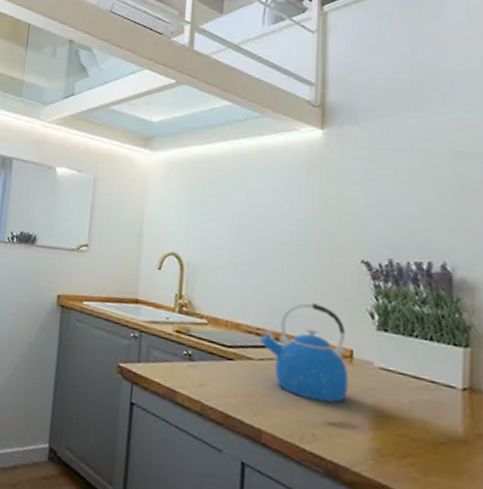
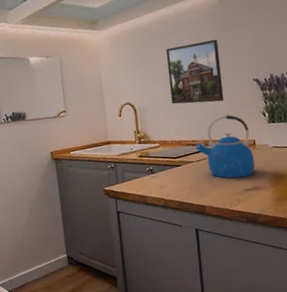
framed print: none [235,191,315,282] -> present [165,39,224,104]

